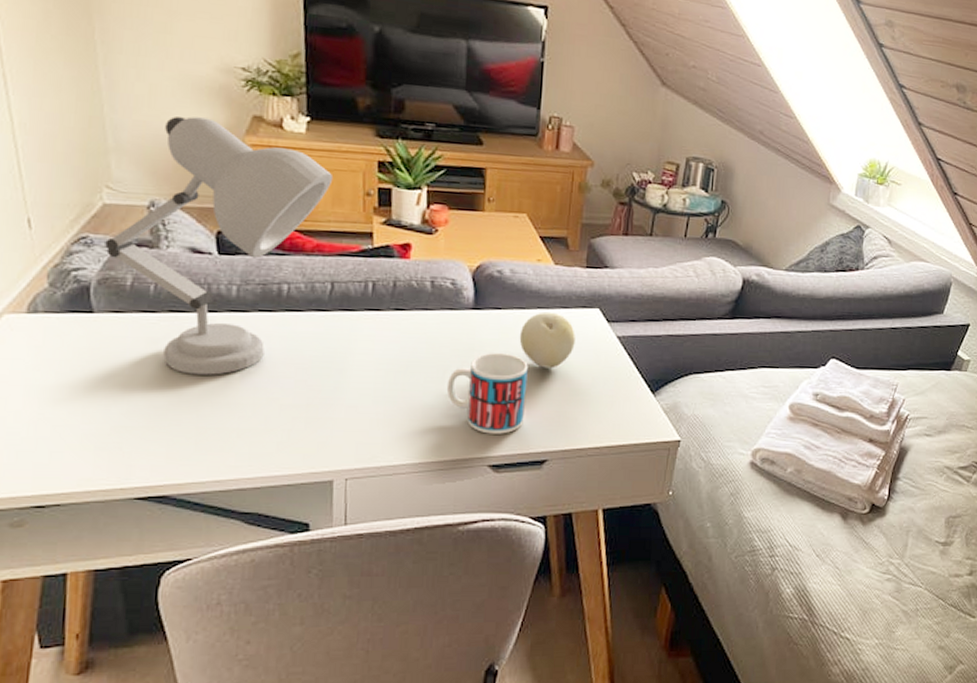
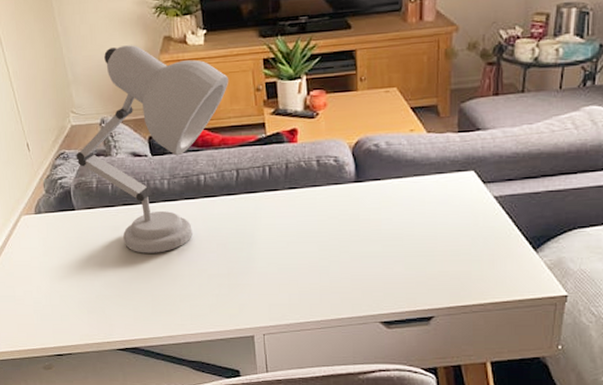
mug: present [446,353,528,434] -> none [338,220,410,294]
fruit: present [519,312,575,368] -> none [399,178,452,232]

